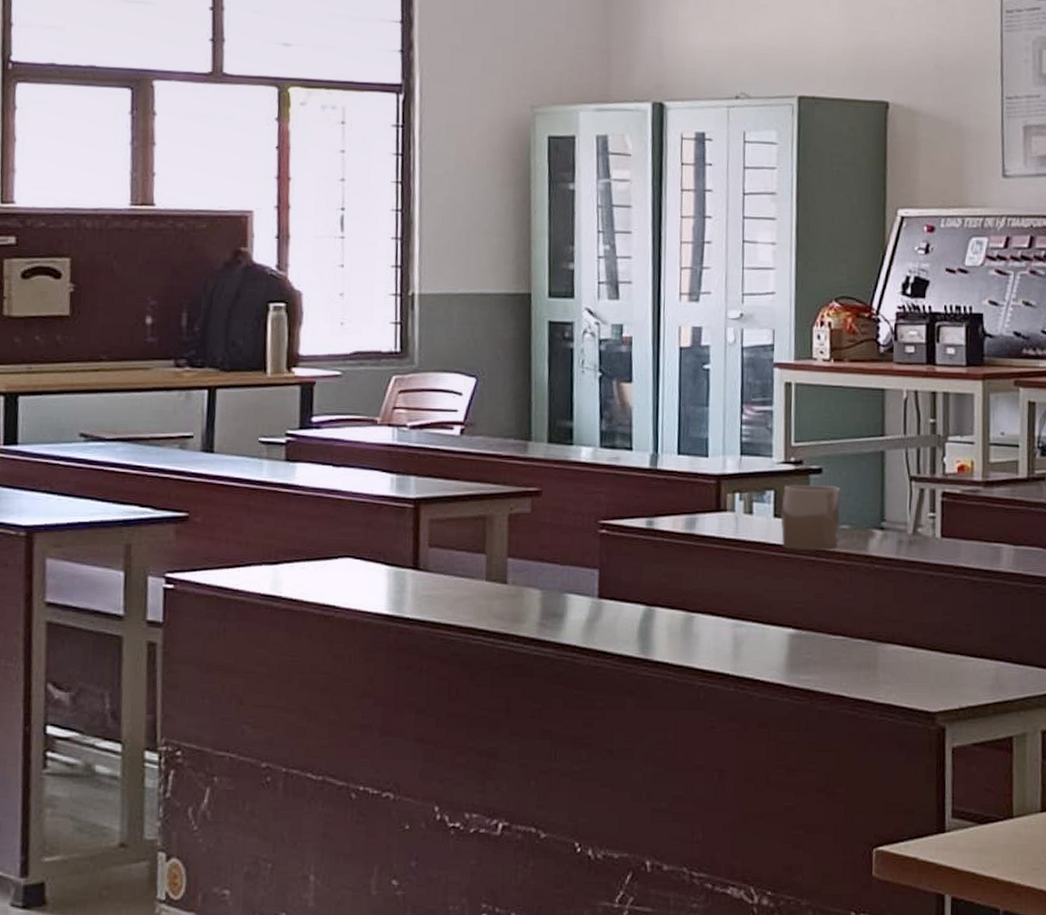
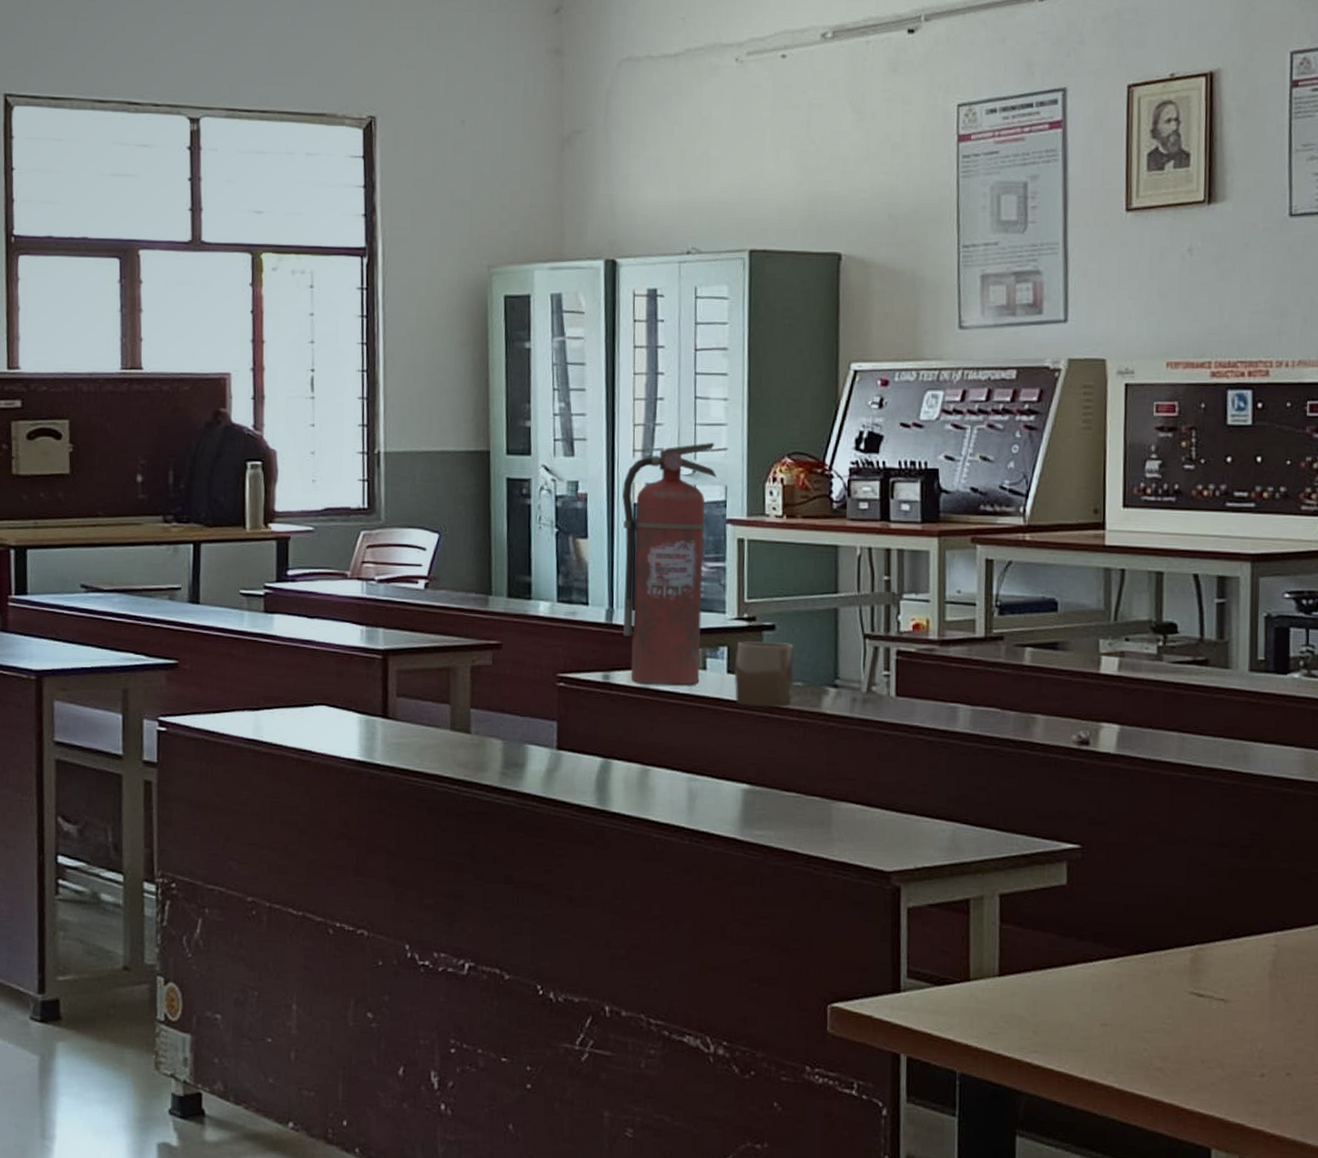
fire extinguisher: none [668,286,764,532] -> present [622,442,717,687]

